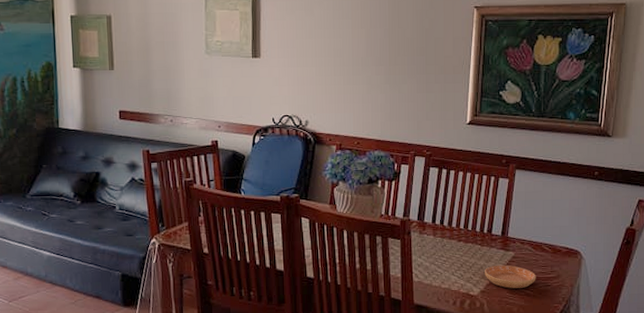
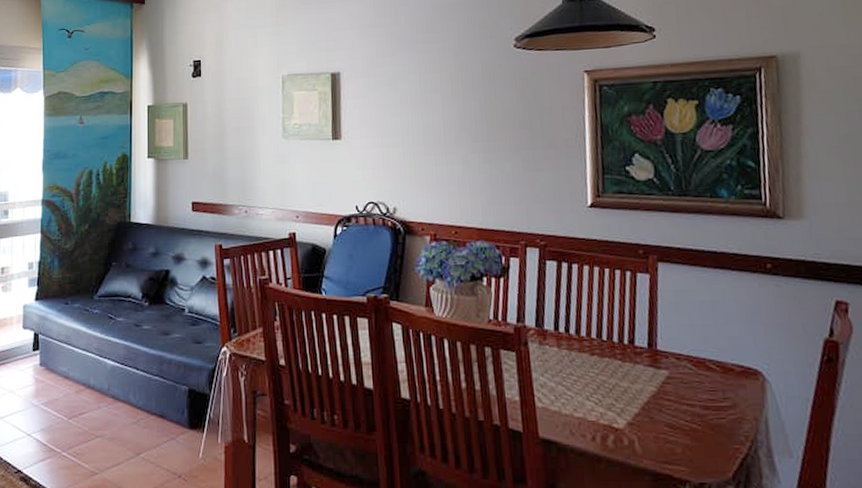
saucer: present [485,265,536,289] -> none [630,387,704,421]

